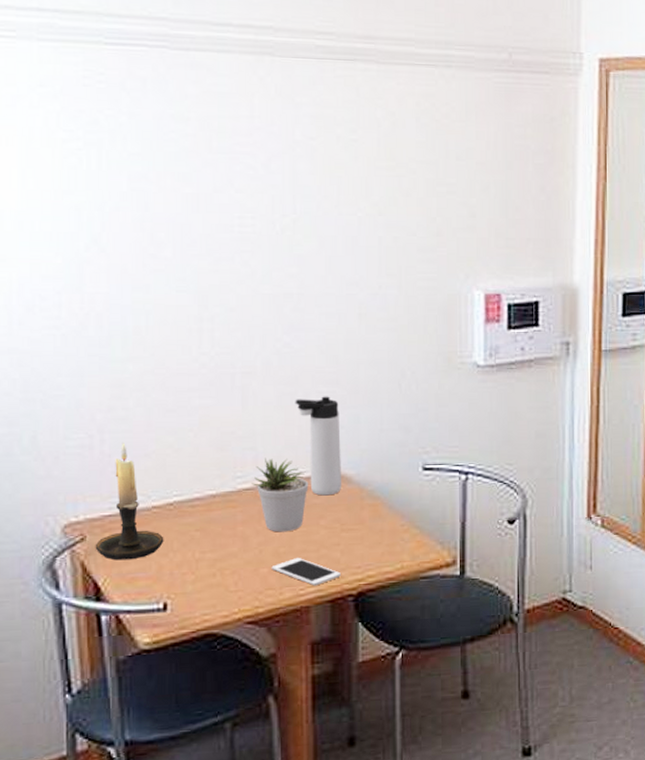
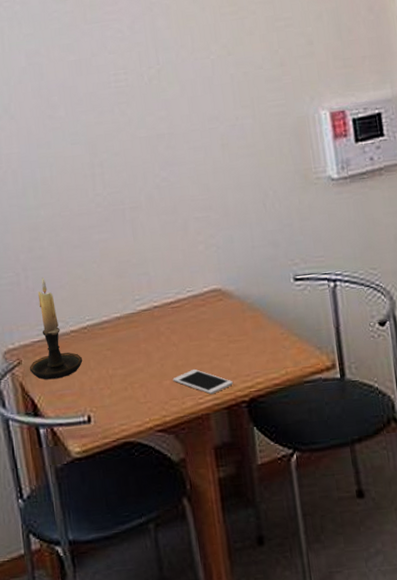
potted plant: present [252,457,309,532] -> none [148,280,197,347]
thermos bottle: present [295,396,342,496] -> none [176,221,225,312]

